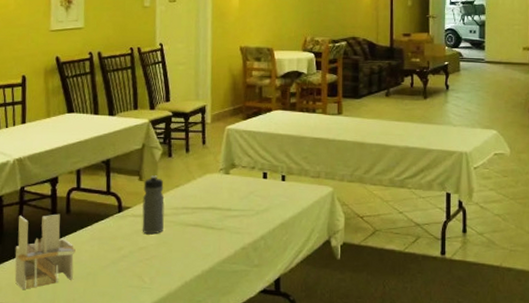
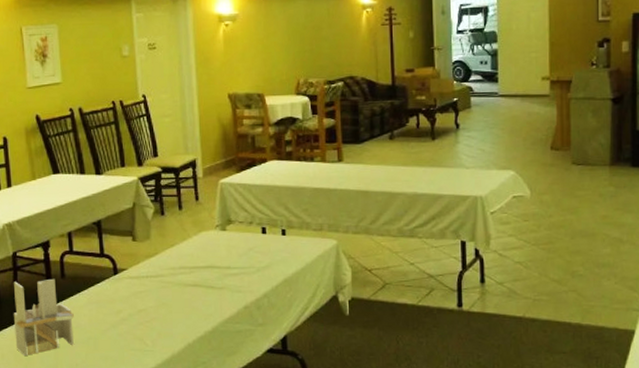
water bottle: present [142,175,165,235] -> none [137,235,162,297]

